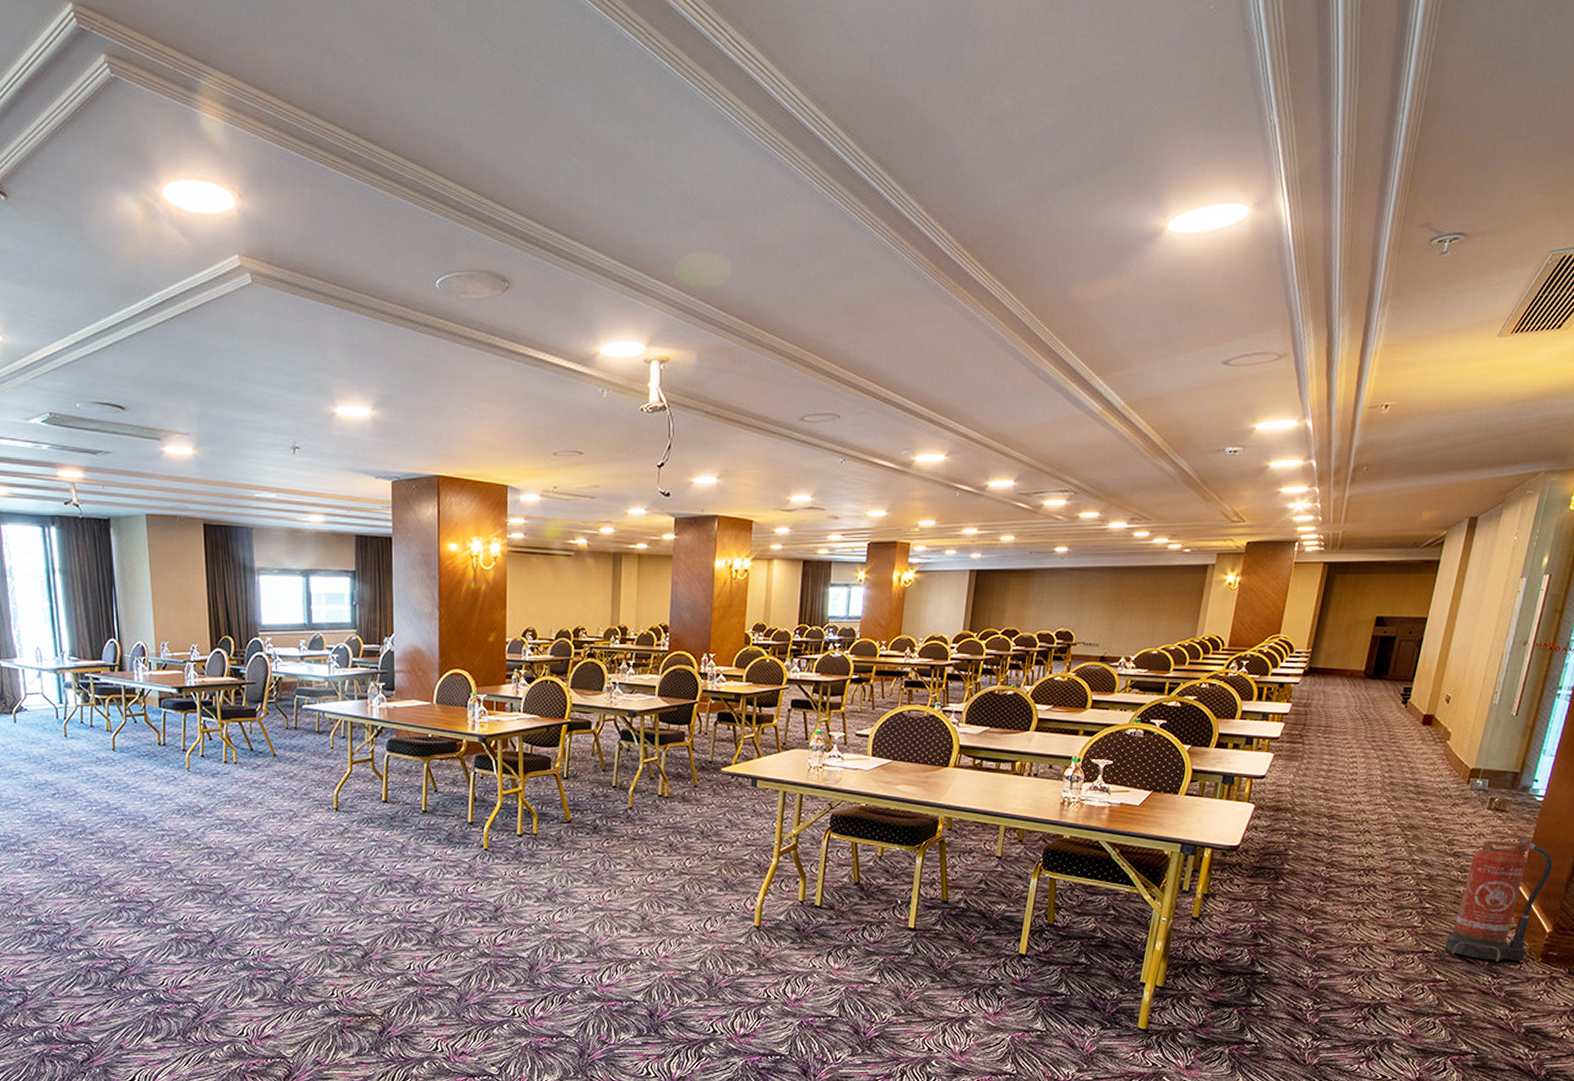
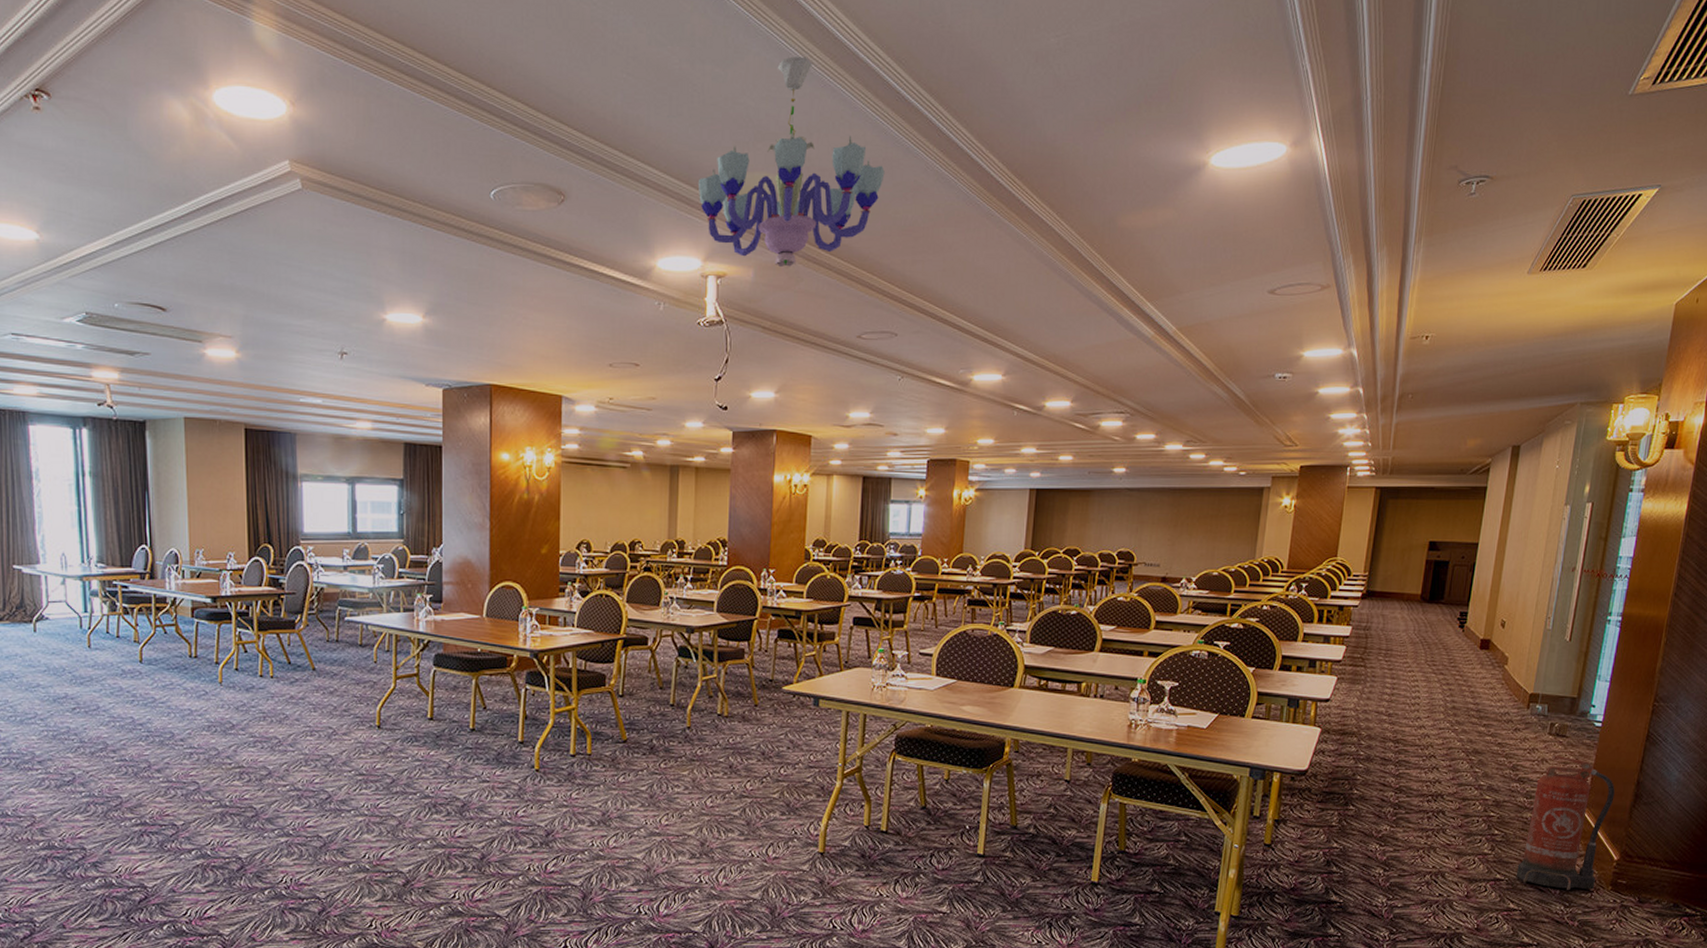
chandelier: none [641,129,831,351] -> present [697,56,885,268]

